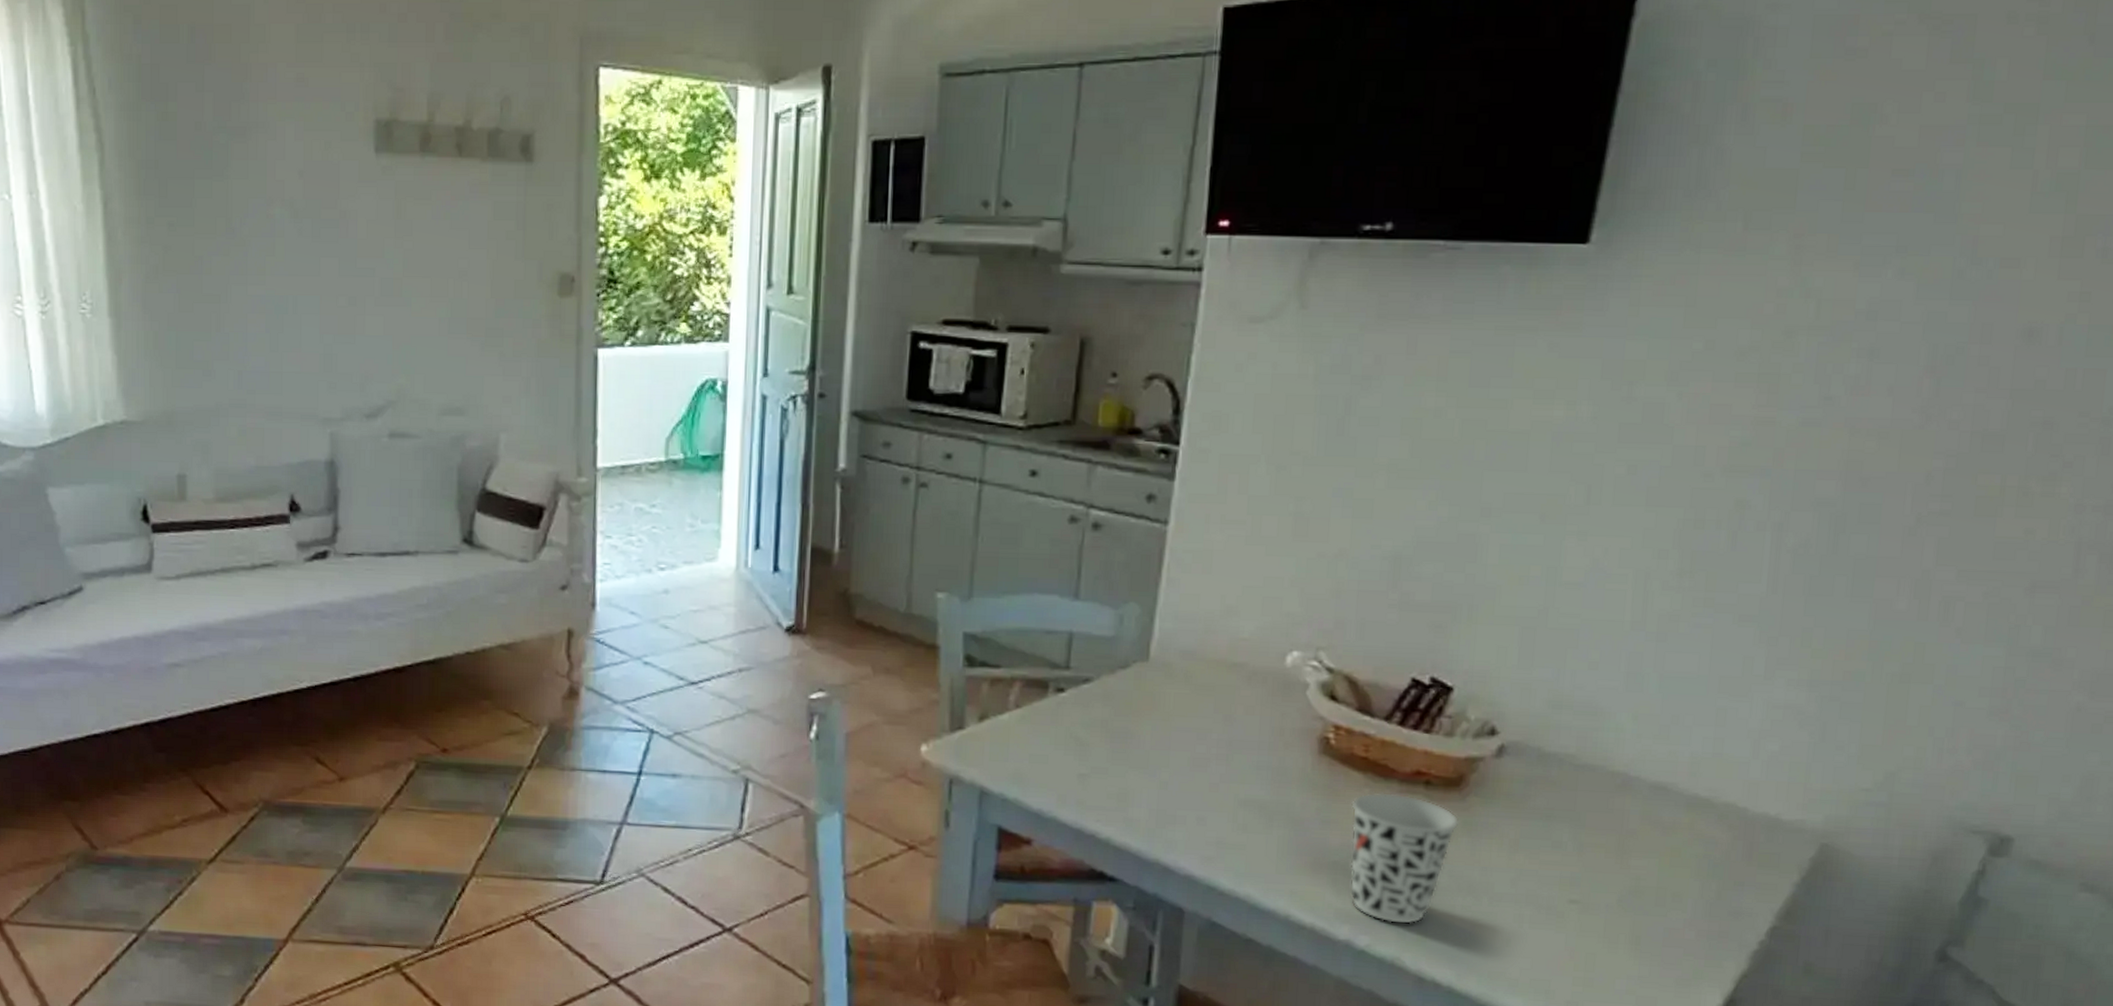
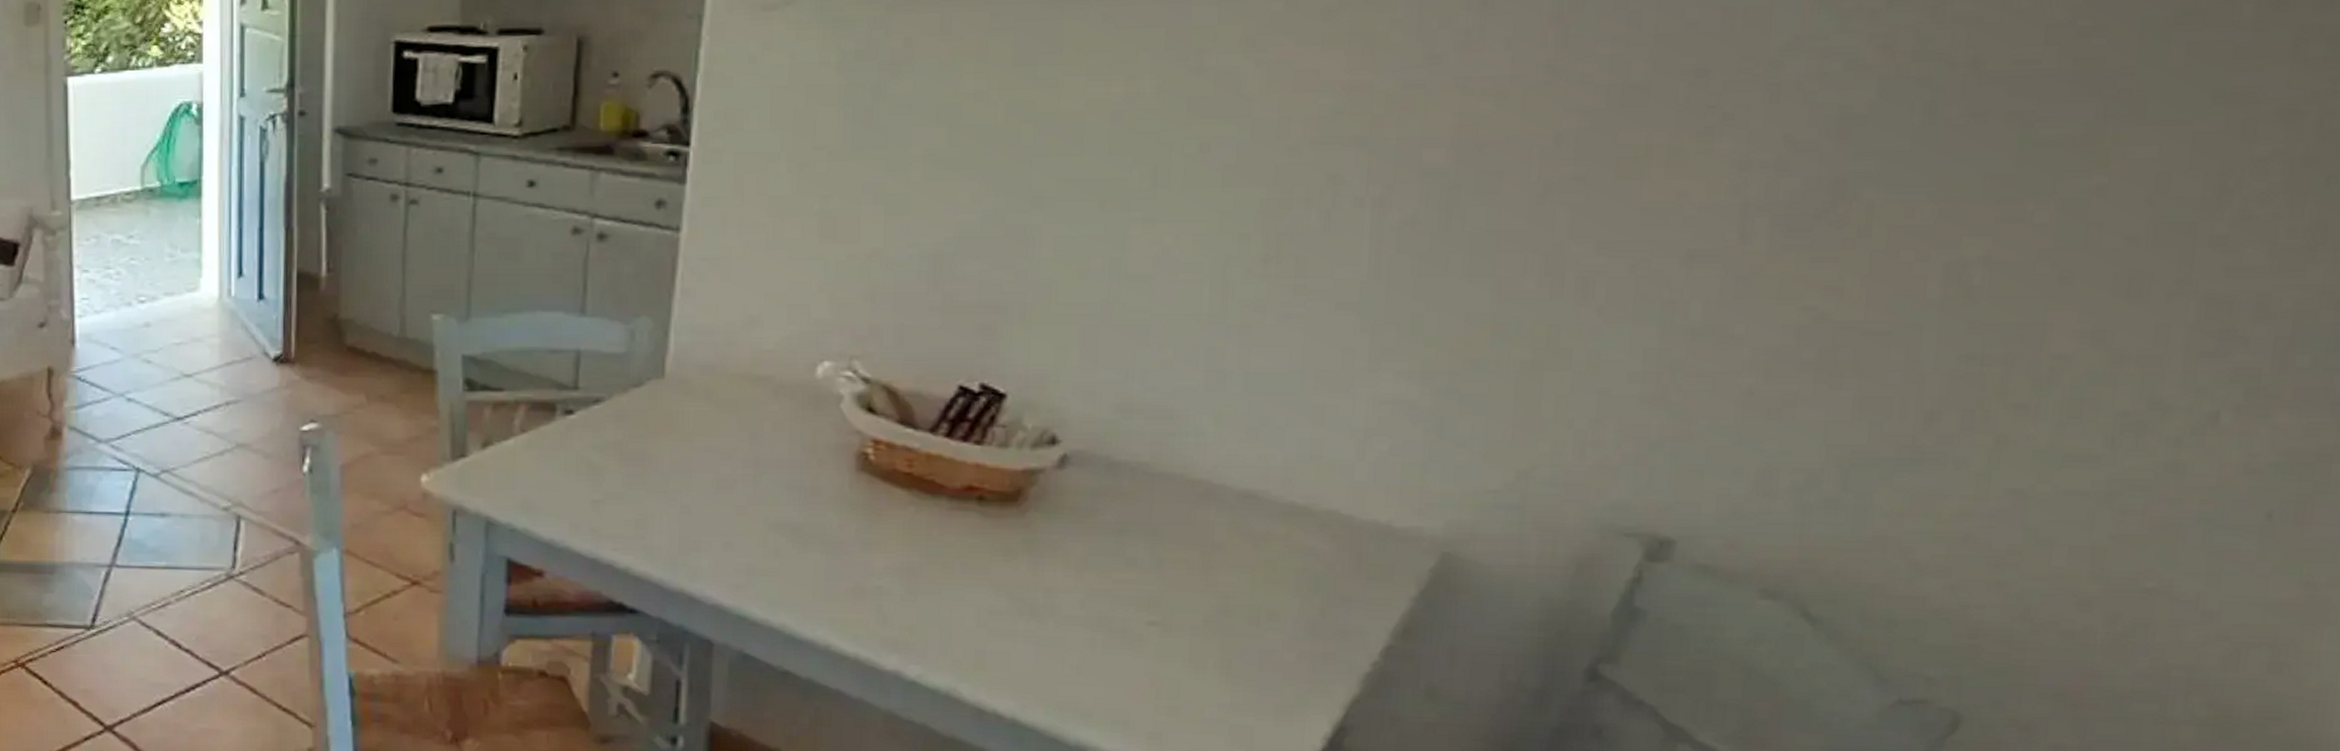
cup: present [1349,792,1460,925] -> none [895,510,1019,653]

